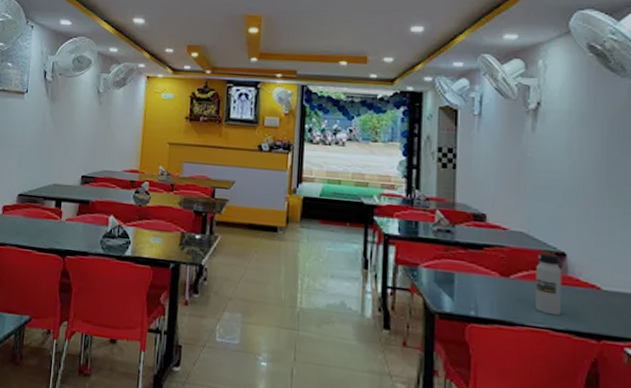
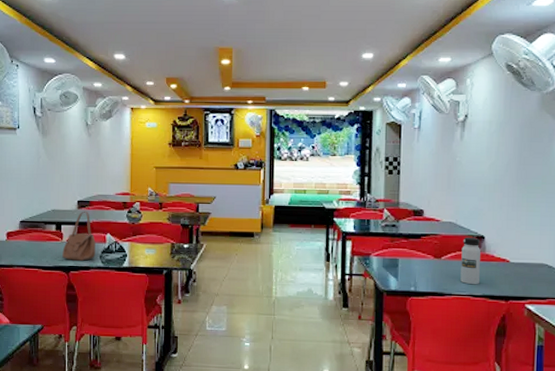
handbag: none [59,187,97,245] -> present [62,211,96,261]

